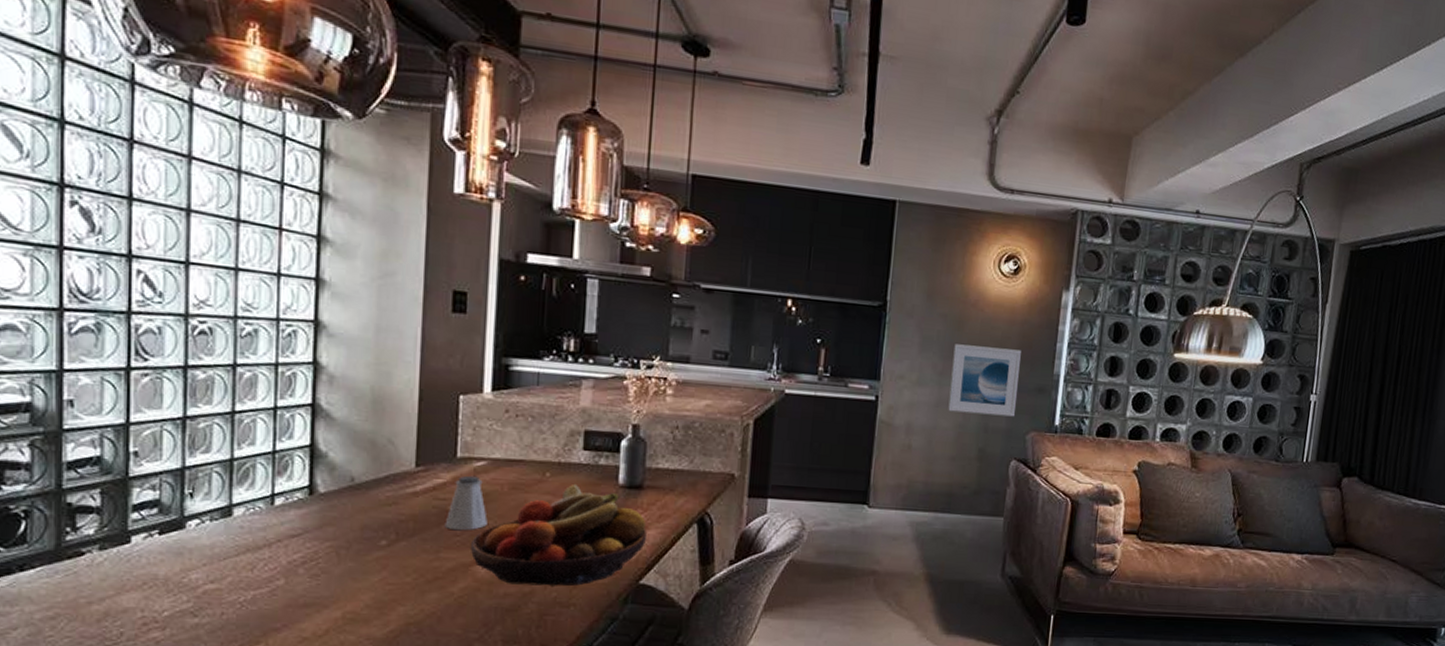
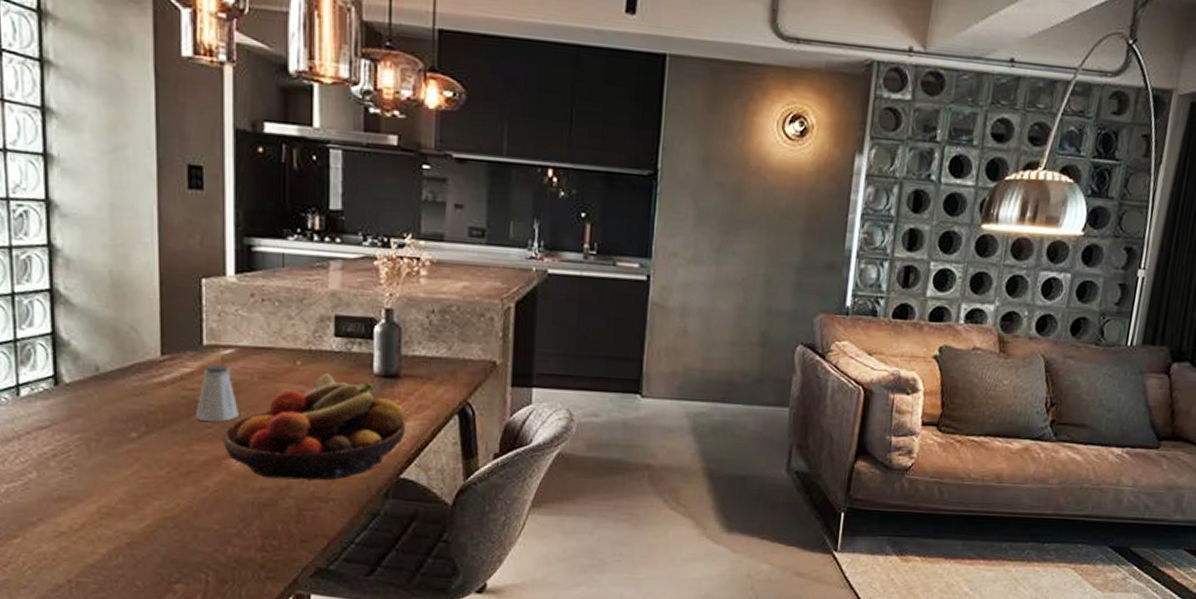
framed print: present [948,344,1021,417] -> none [727,216,808,297]

